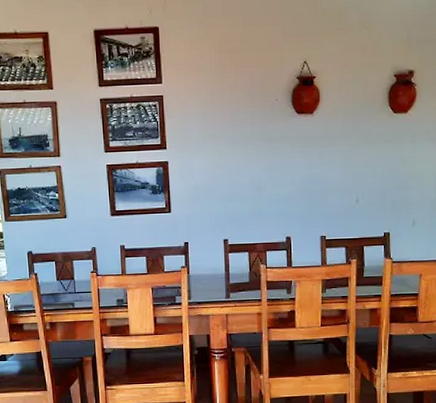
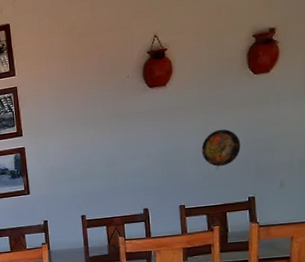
decorative plate: none [343,163,379,200] -> present [201,129,241,167]

